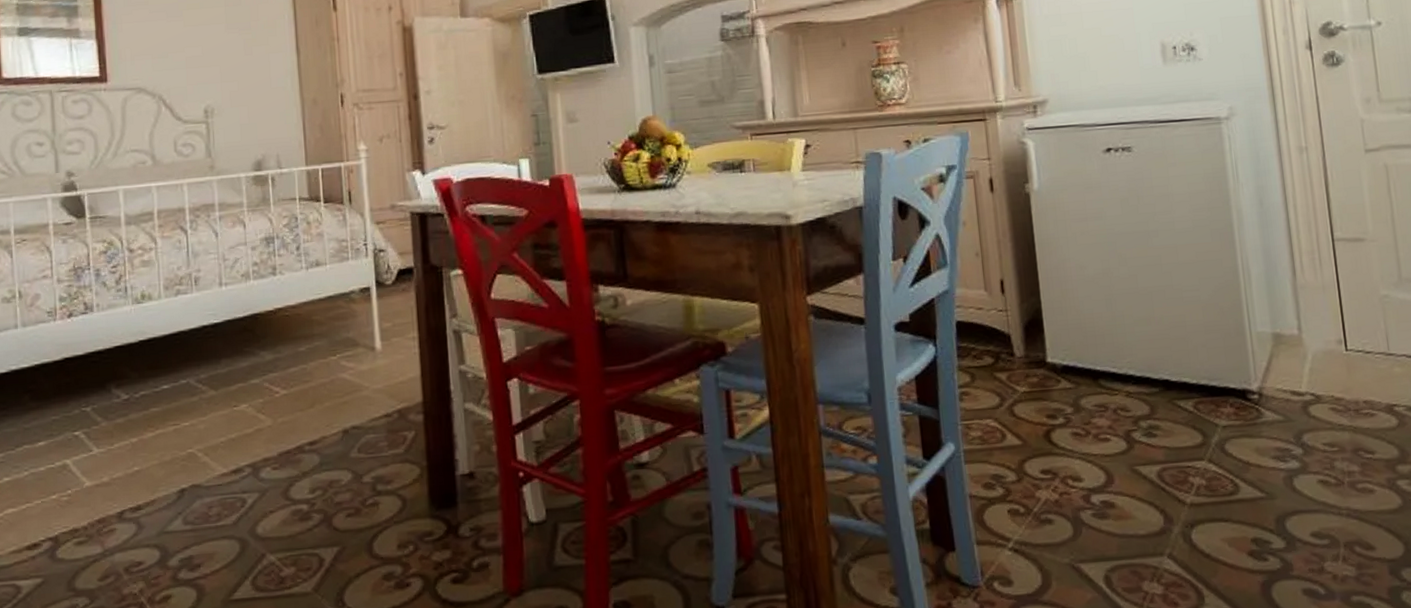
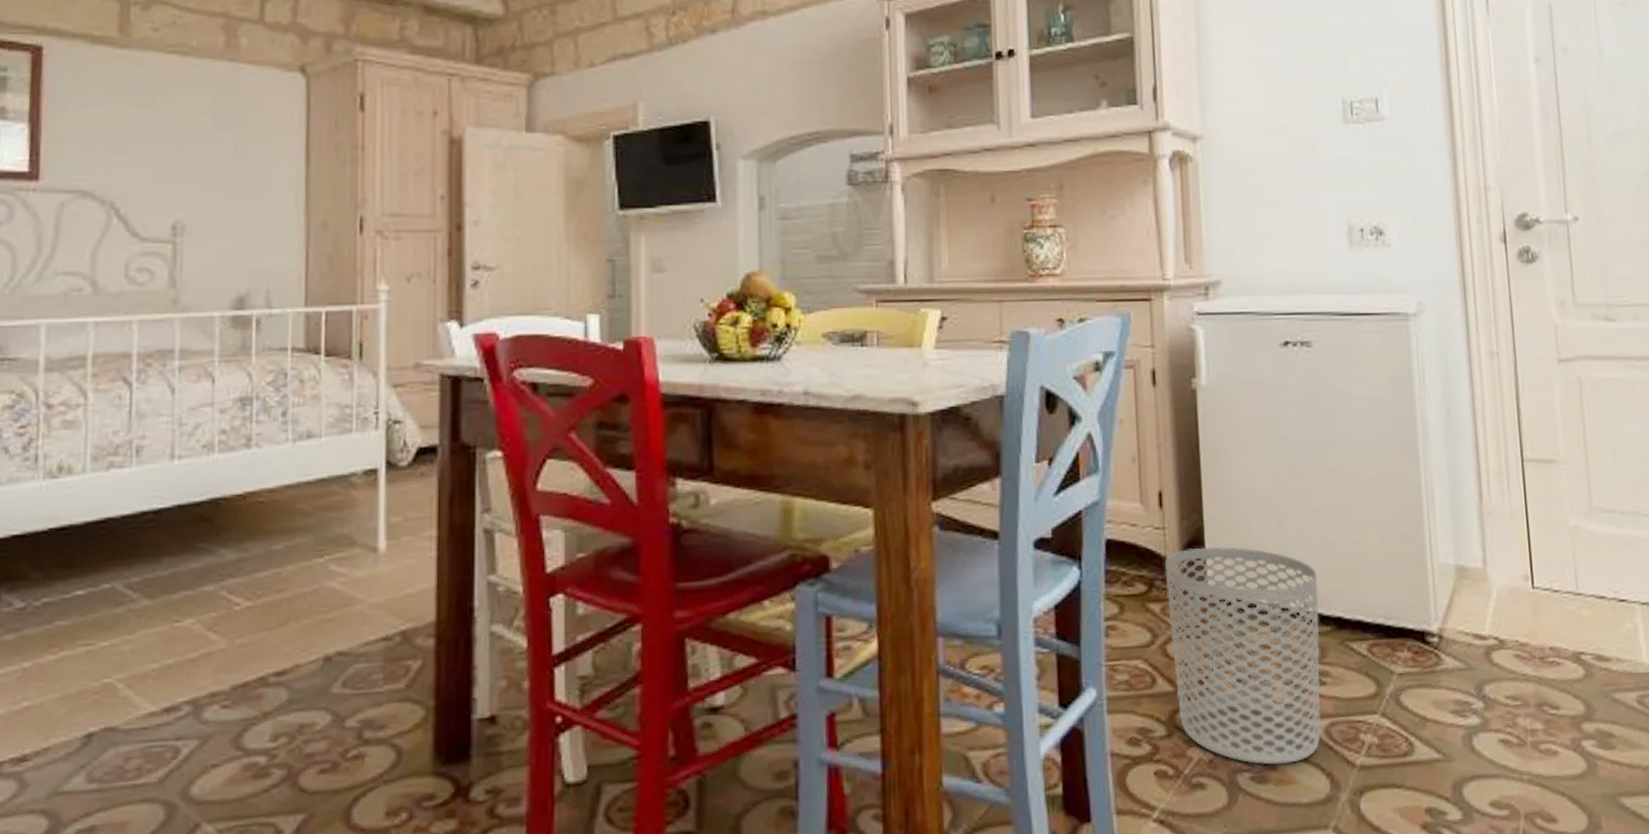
waste bin: none [1008,323,1154,504] -> present [1164,546,1321,765]

